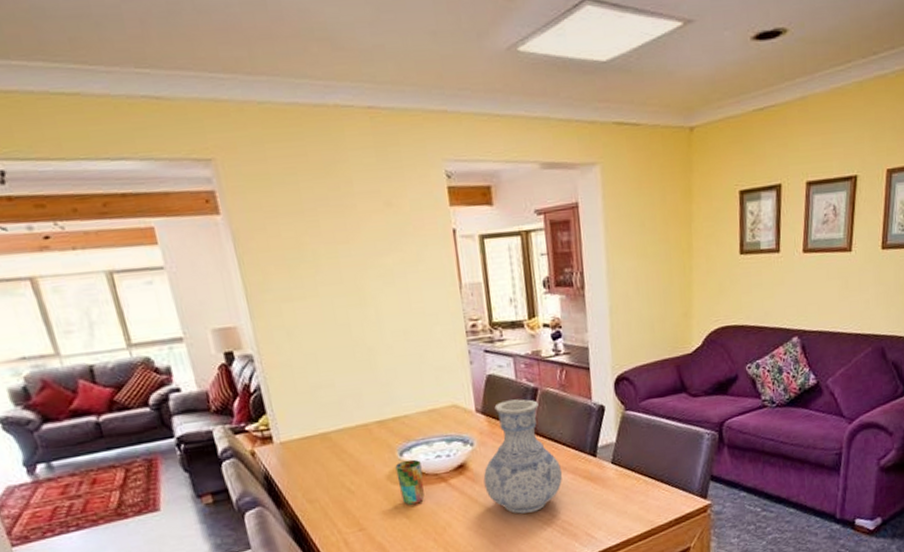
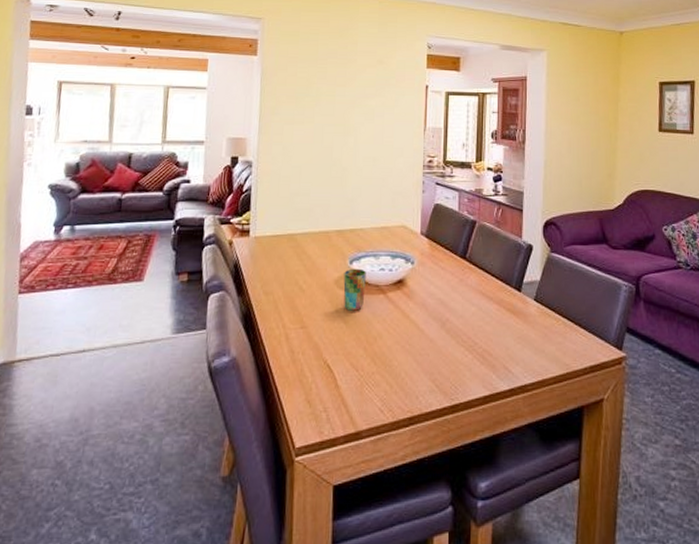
vase: present [483,399,563,514] -> none [417,228,489,336]

